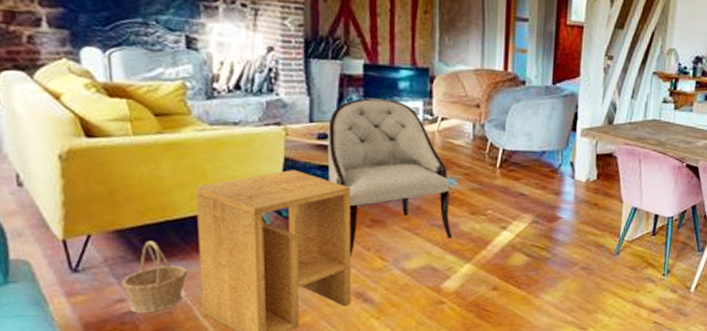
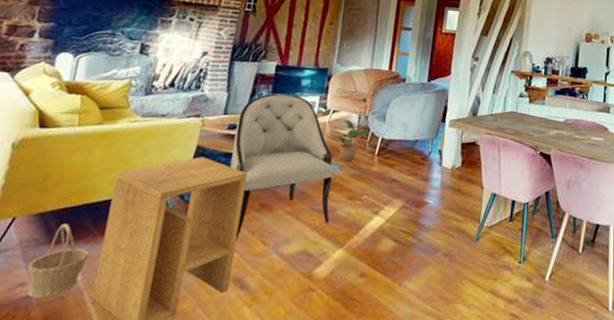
potted plant: none [446,129,487,175] -> present [334,120,369,162]

